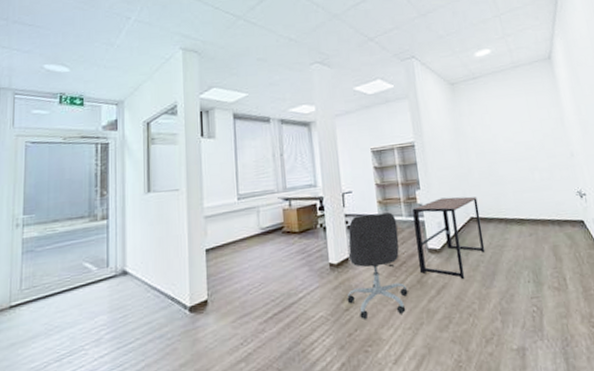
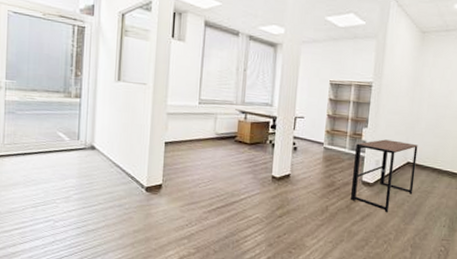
office chair: present [347,212,408,319] -> none [282,140,339,229]

